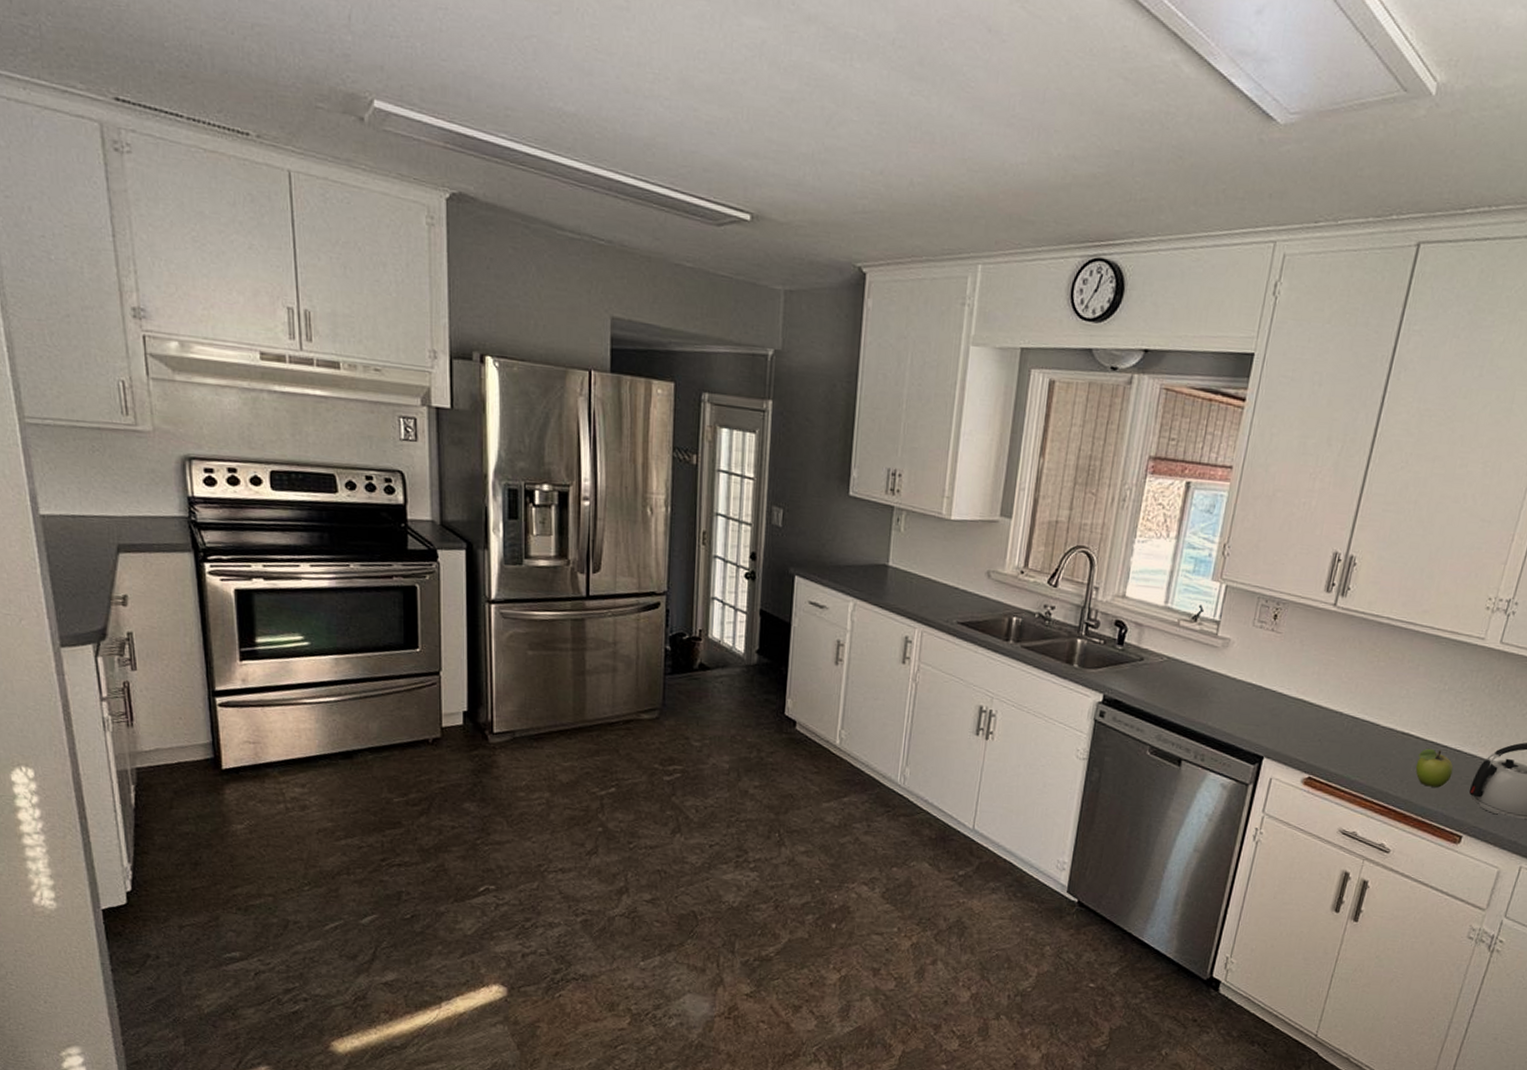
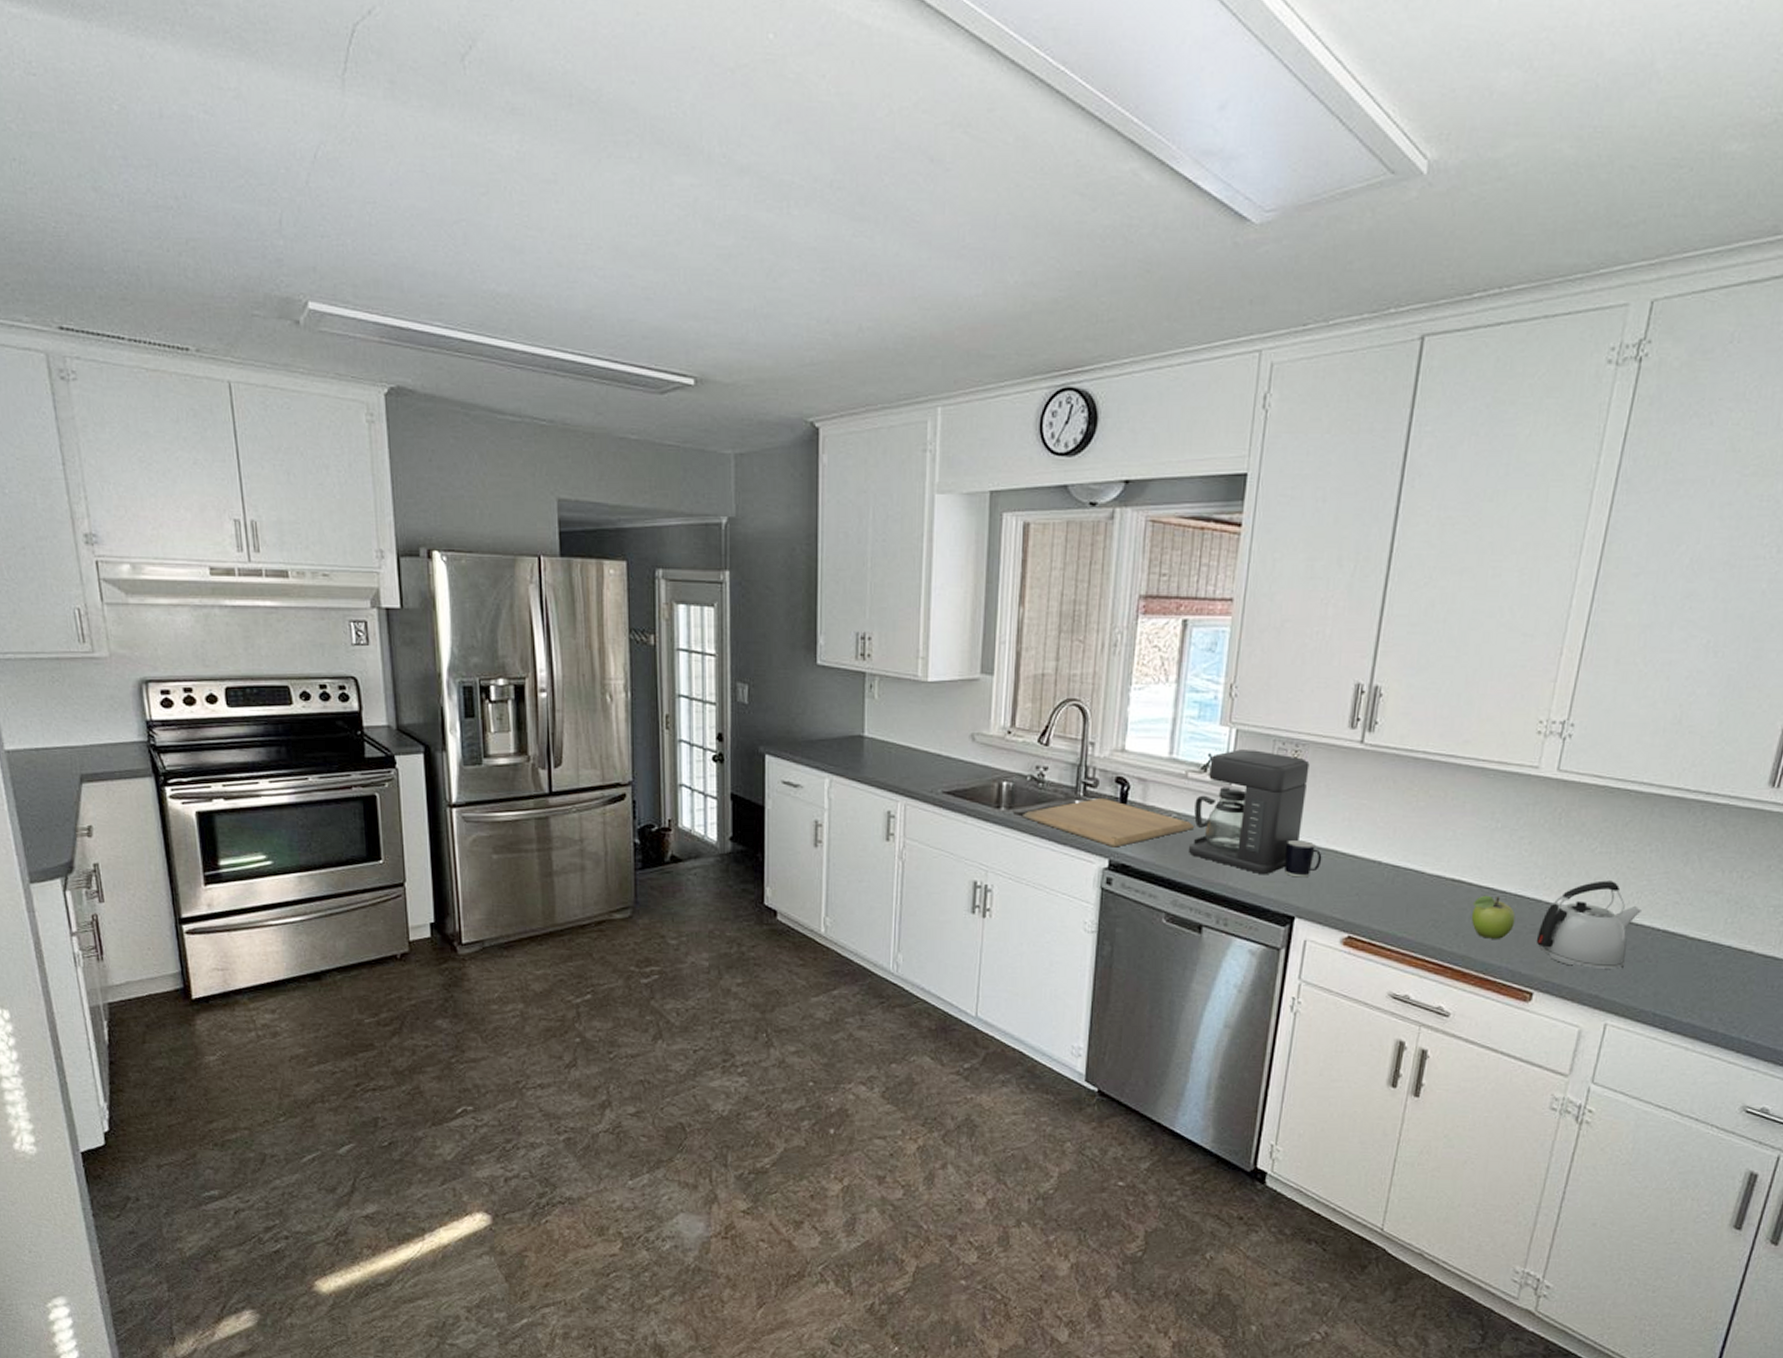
chopping board: none [1027,638,1183,684] -> present [1021,798,1195,848]
coffee maker: none [1175,603,1288,717] -> present [1189,749,1310,874]
mug: none [1258,687,1292,723] -> present [1284,839,1322,878]

